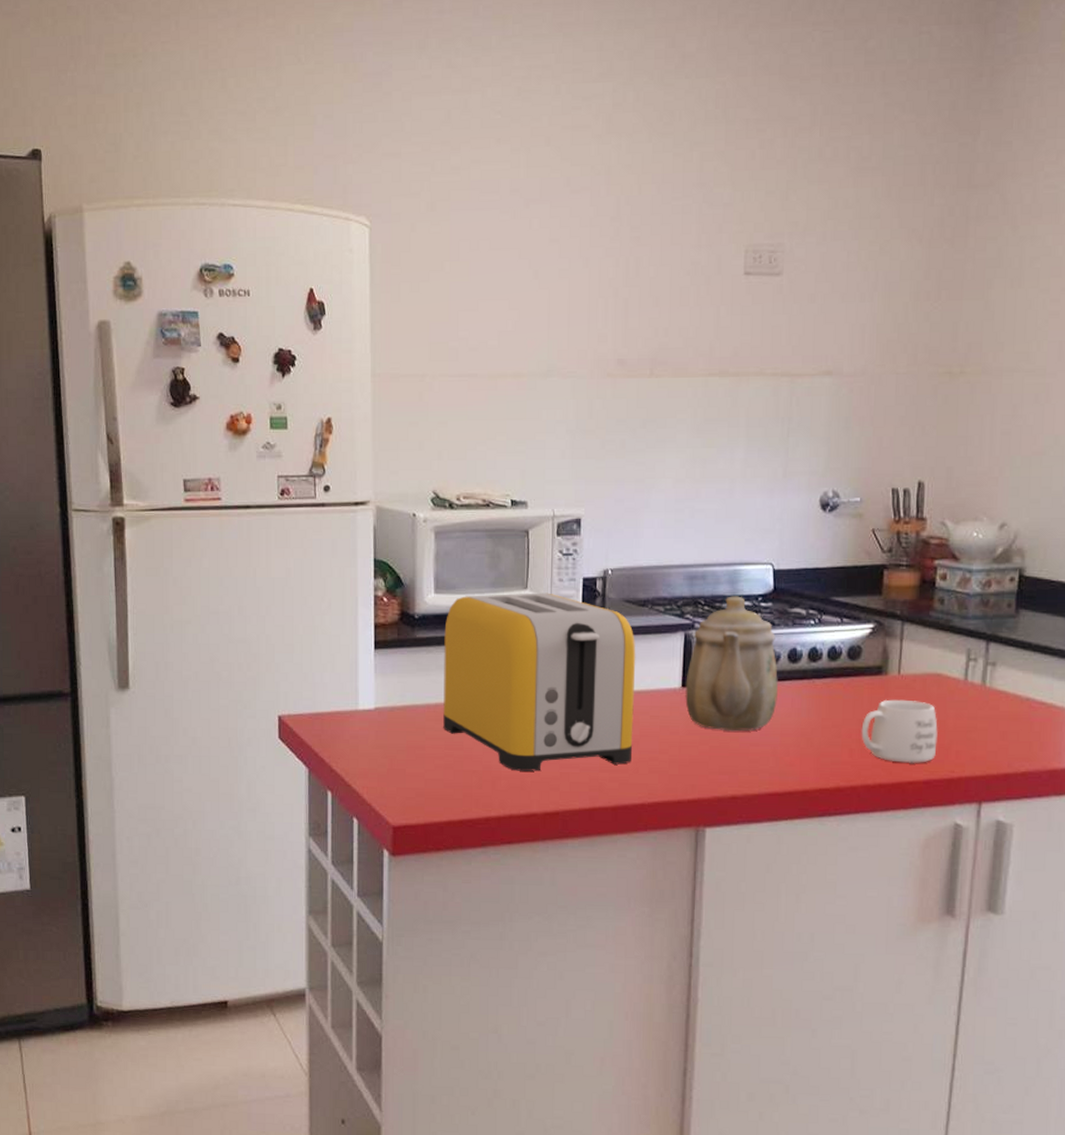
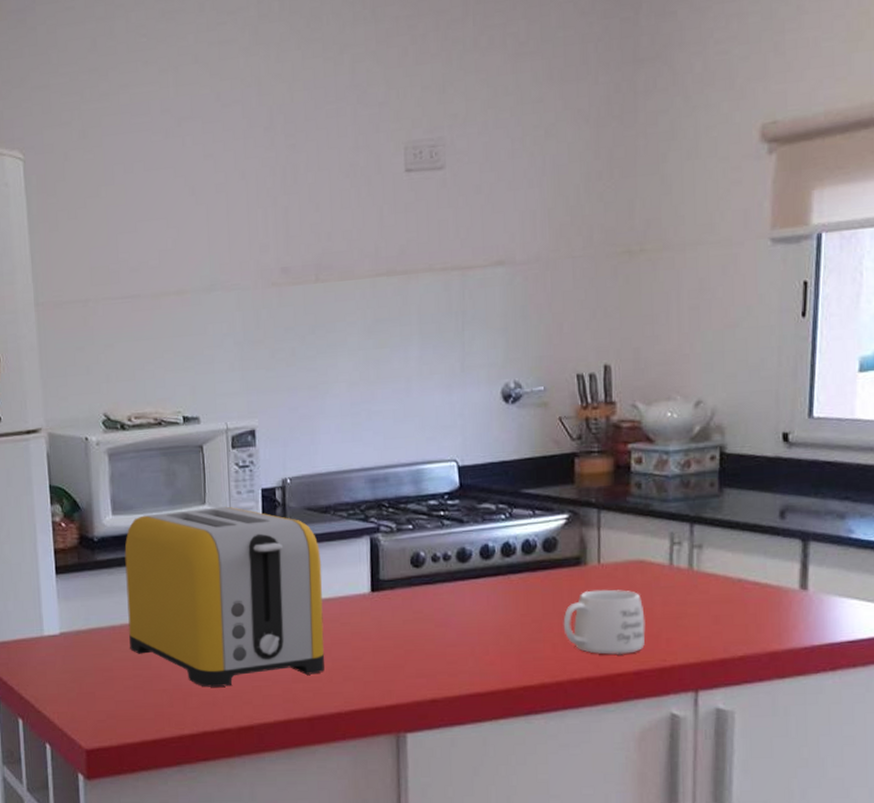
teapot: present [685,596,778,732] -> none [375,495,472,634]

